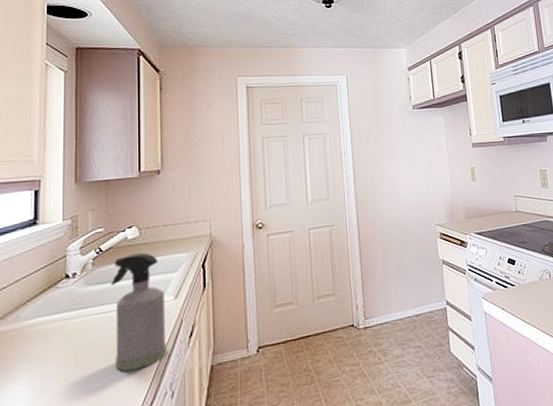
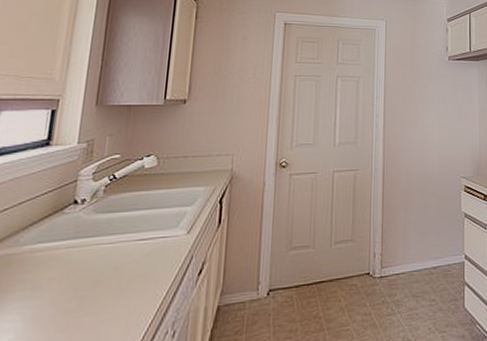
spray bottle: present [110,253,167,372] -> none [116,183,177,307]

